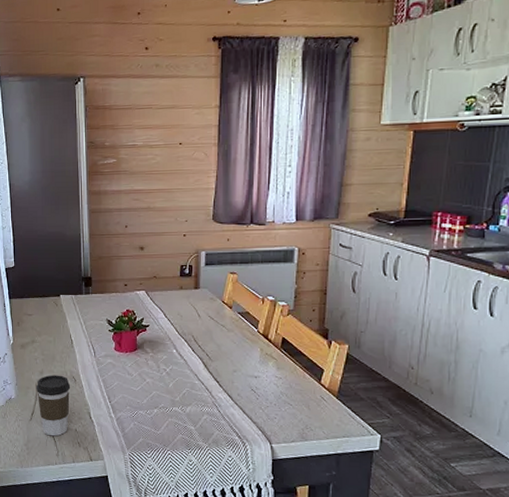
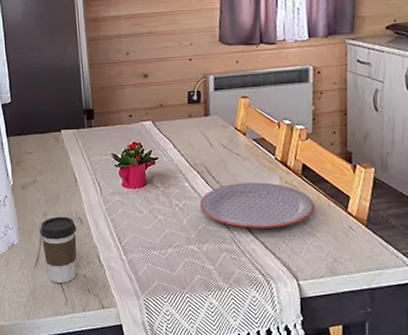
plate: none [185,352,291,395] -> present [199,182,315,228]

